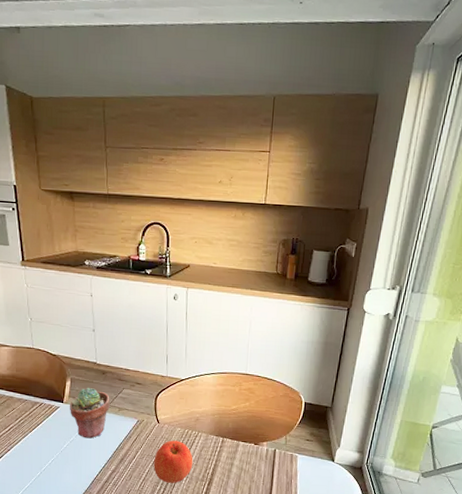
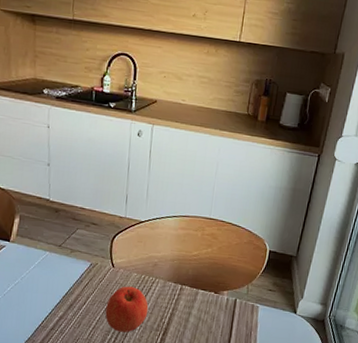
potted succulent: present [70,387,111,439] -> none [16,225,63,282]

